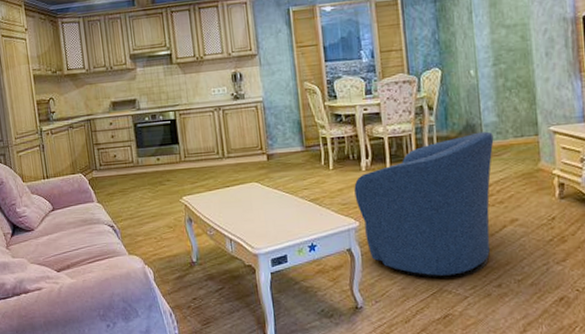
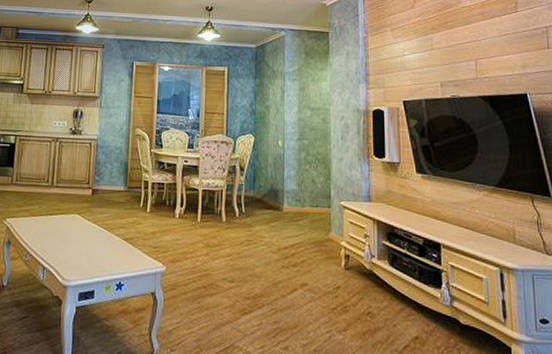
armchair: present [354,131,494,279] -> none [166,197,293,335]

